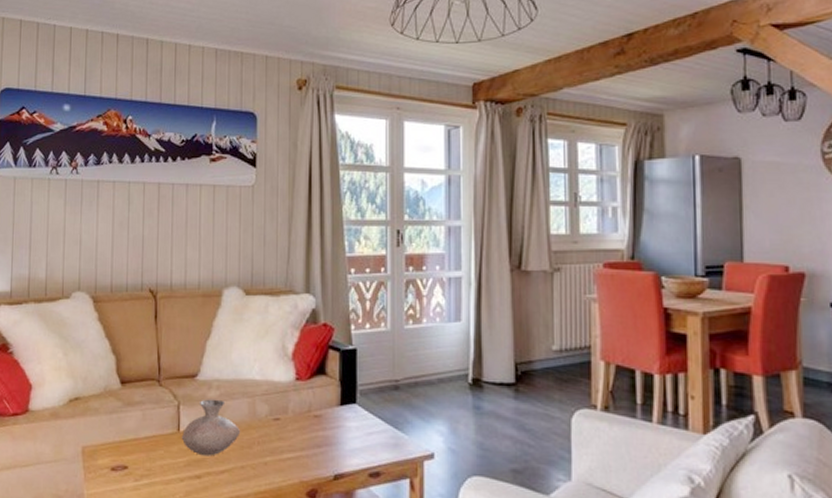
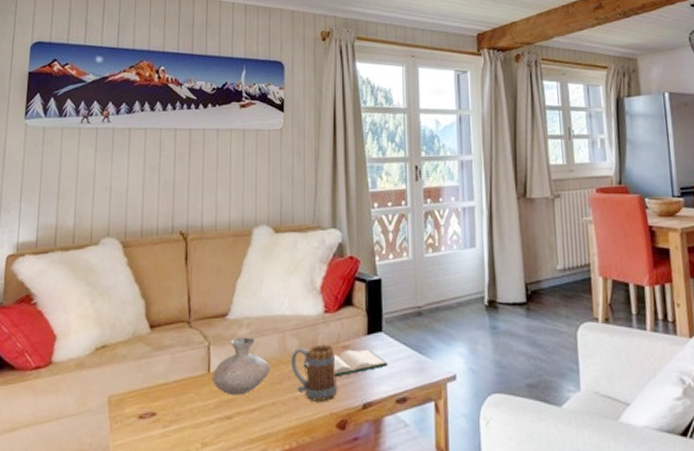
mug: none [260,411,309,469] -> present [290,344,338,401]
hardback book: none [273,419,362,446] -> present [303,349,388,377]

